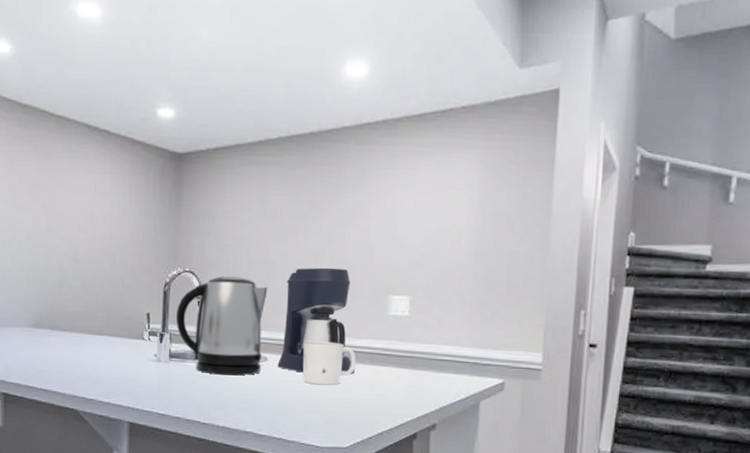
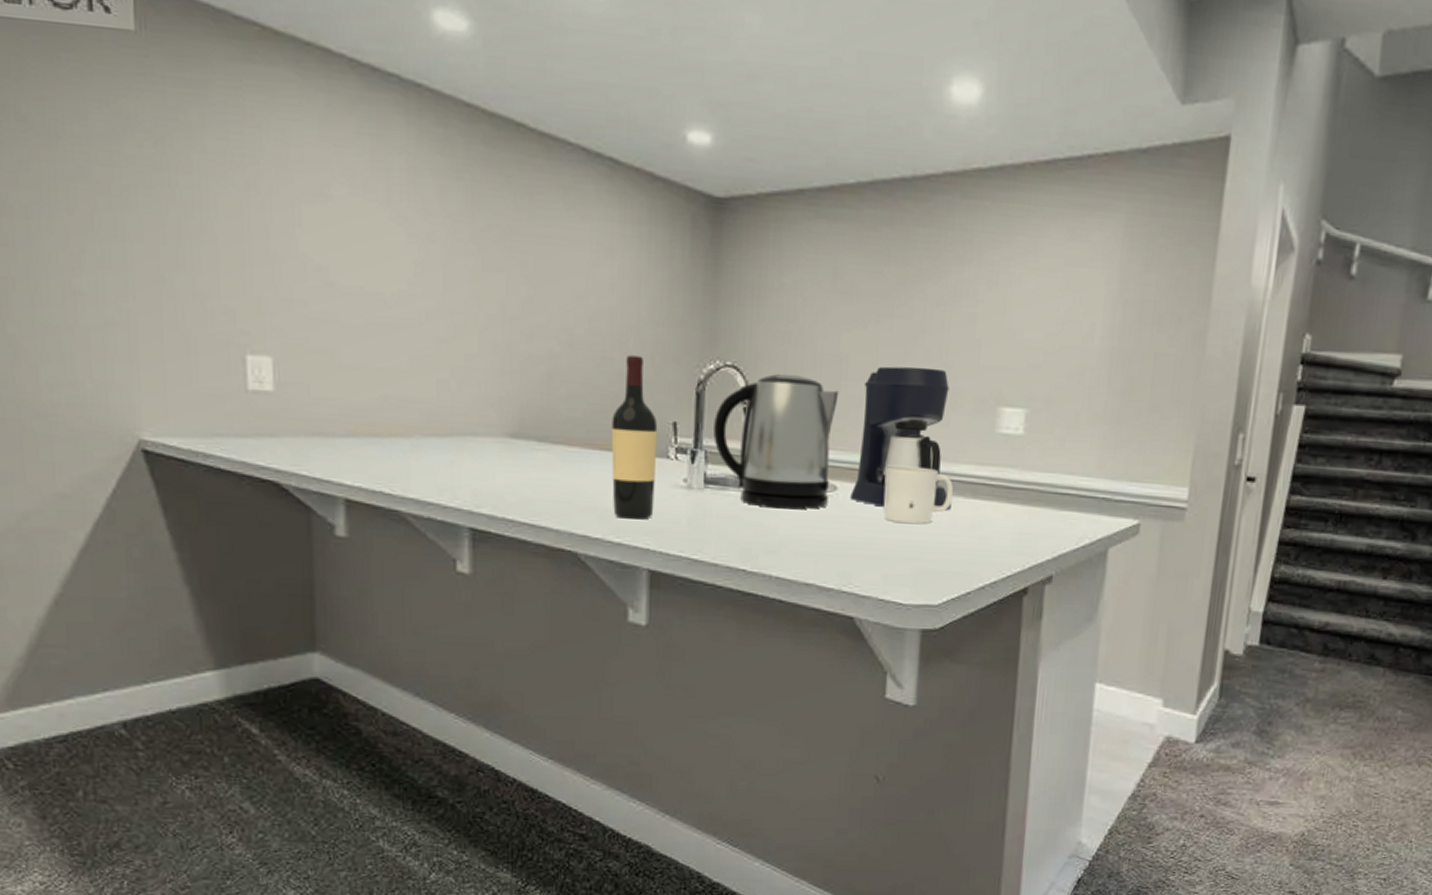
wine bottle: none [103,266,136,385] -> present [611,355,658,520]

